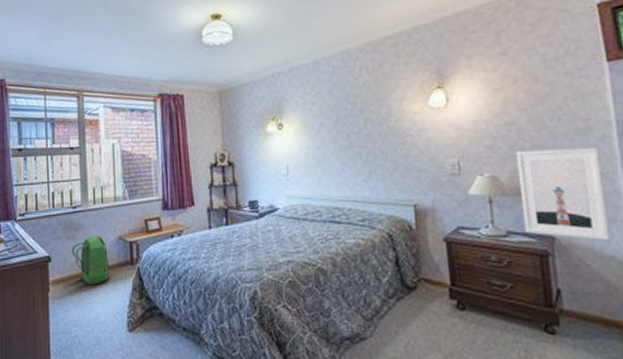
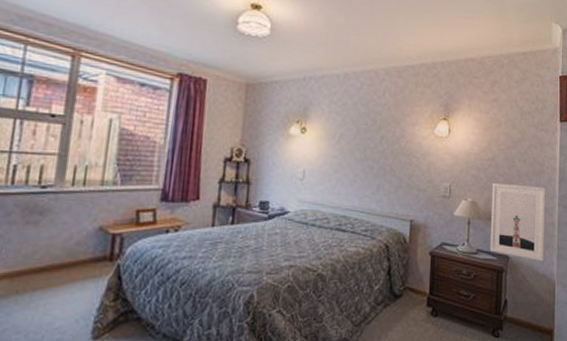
backpack: present [72,235,110,286] -> none [29,223,81,284]

